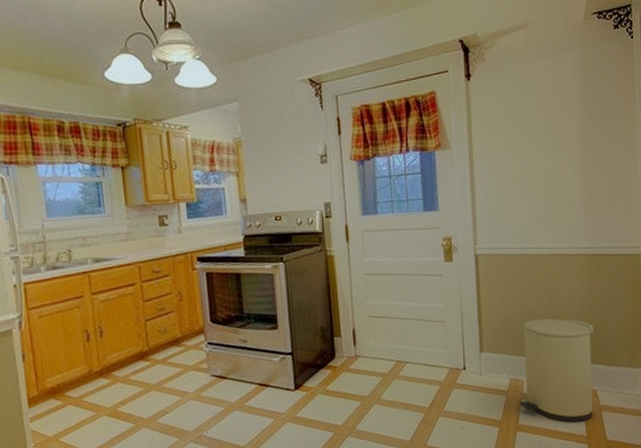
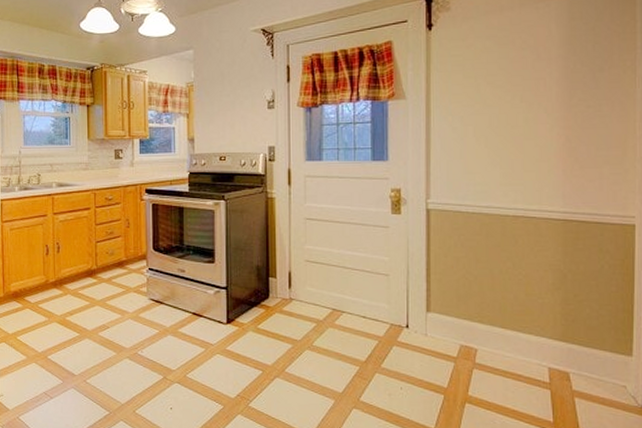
pedal bin: present [519,318,593,423] -> none [470,284,568,405]

